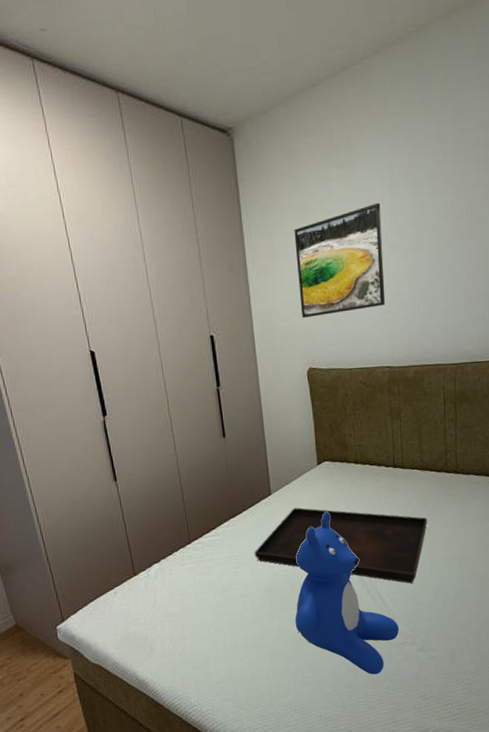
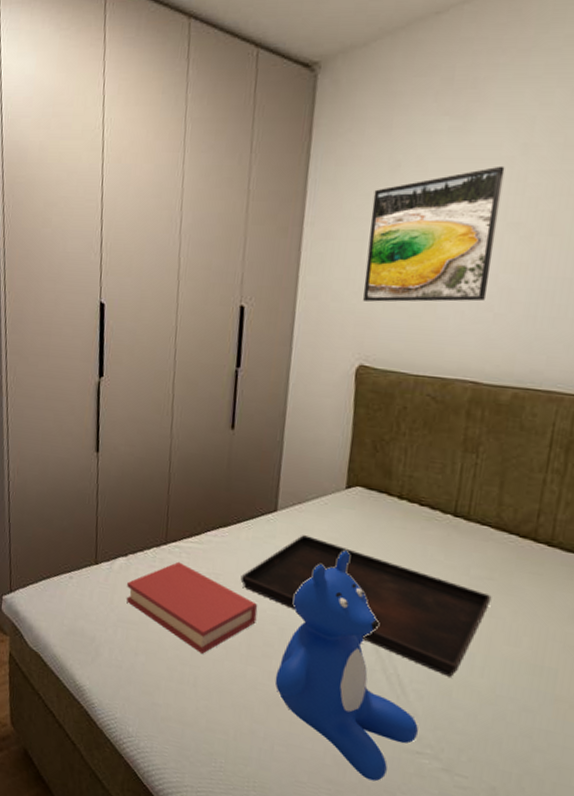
hardback book: none [165,554,273,622] -> present [127,561,258,654]

